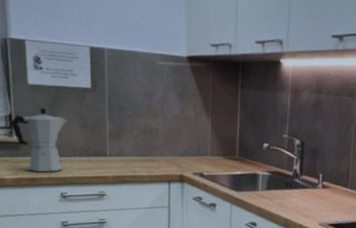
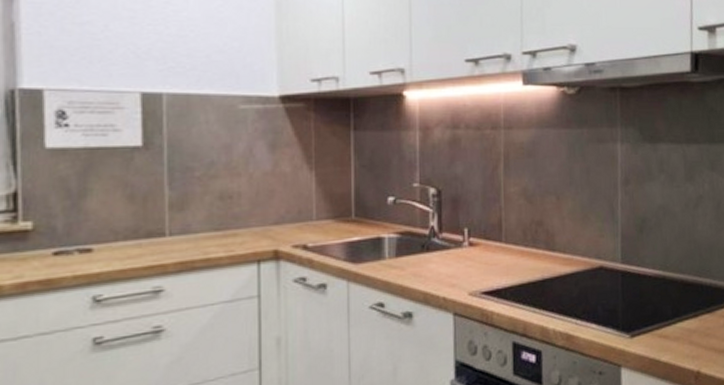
moka pot: present [10,108,68,172] -> none [15,178,106,270]

